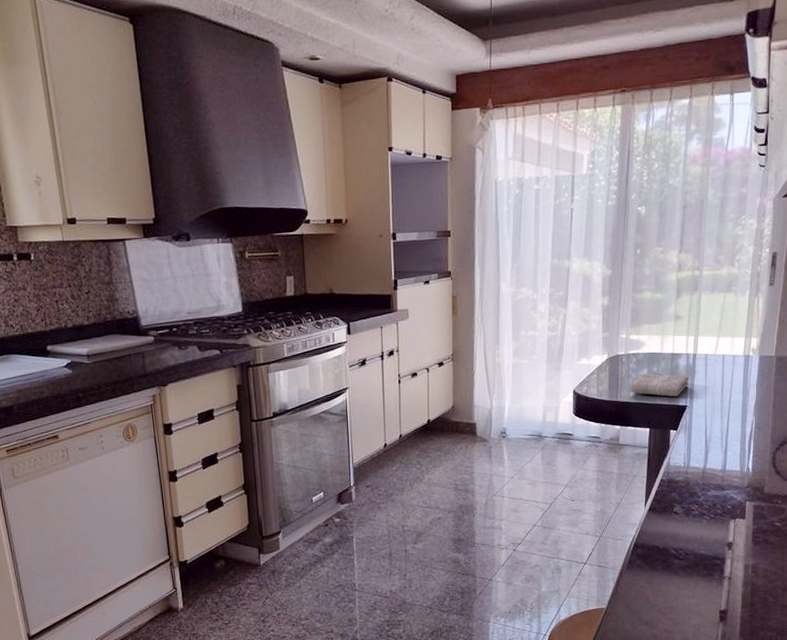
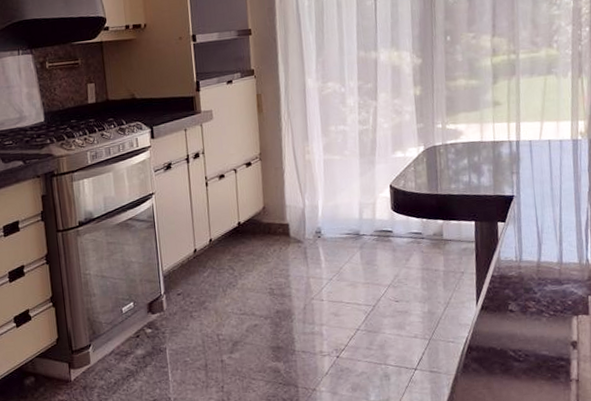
washcloth: present [631,373,690,397] -> none [451,163,514,187]

